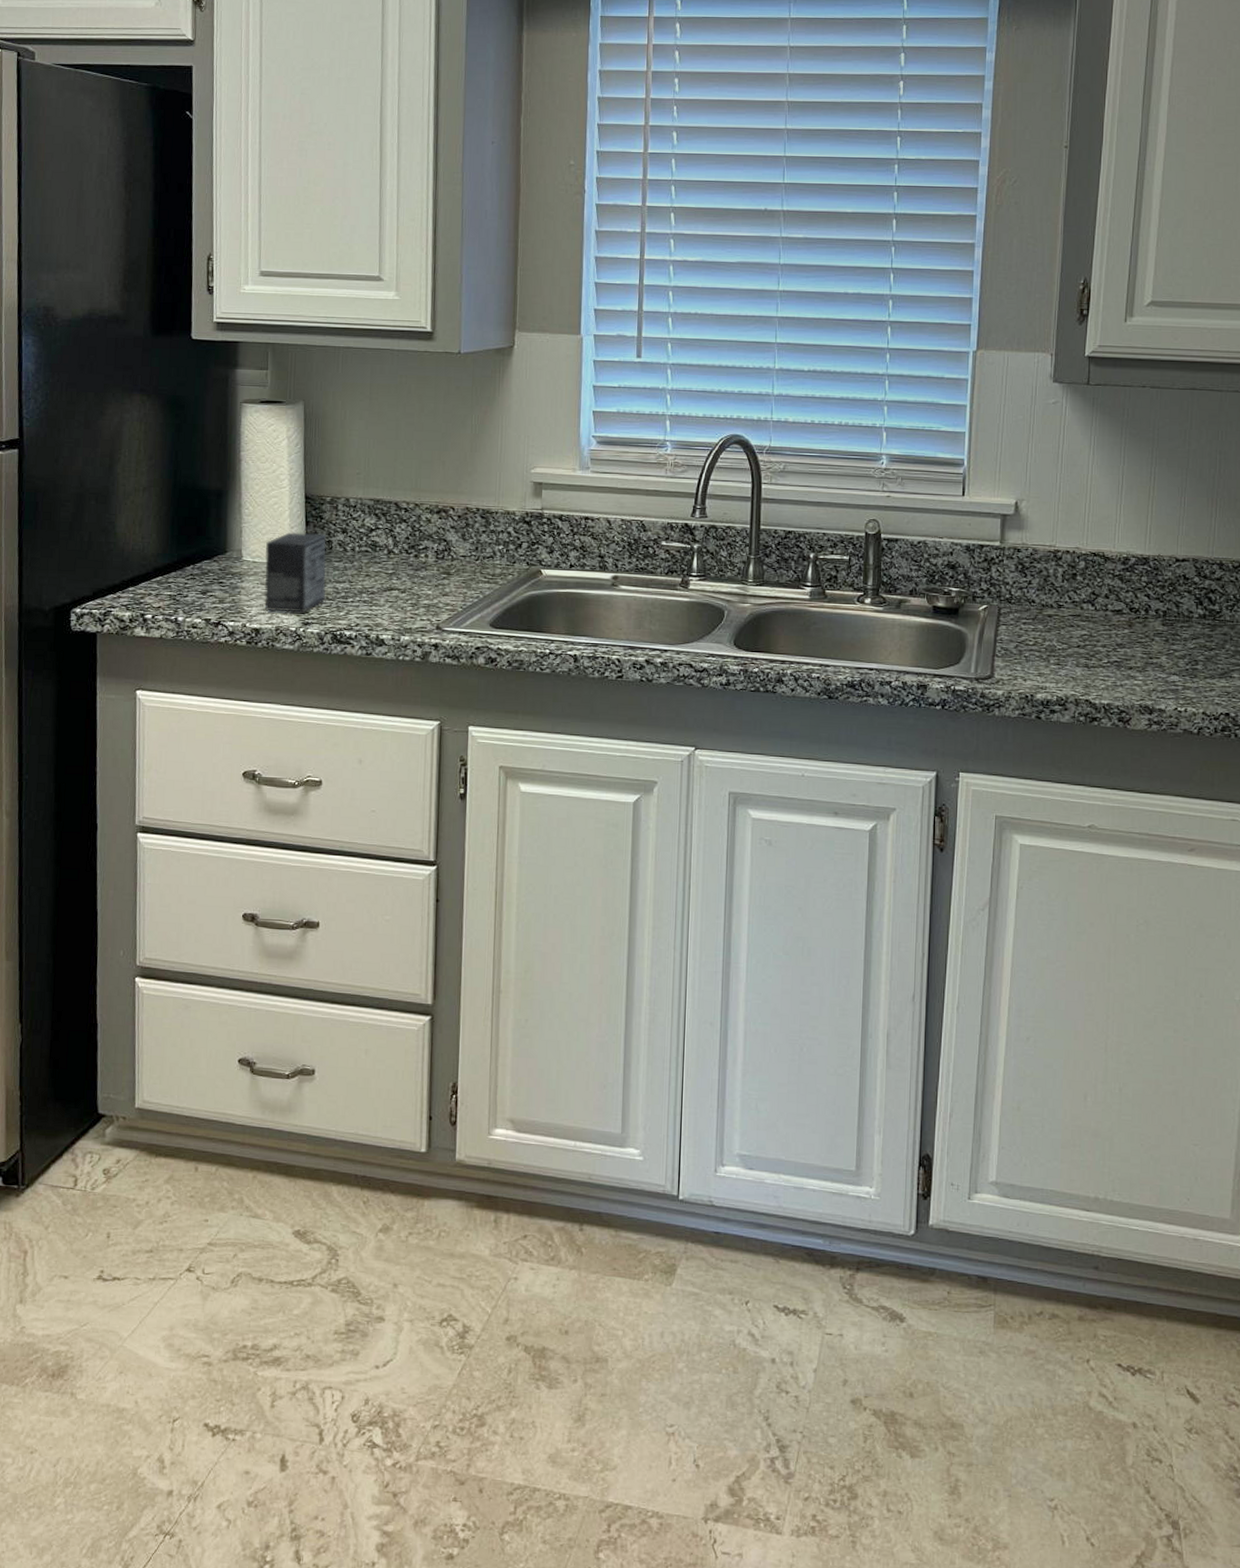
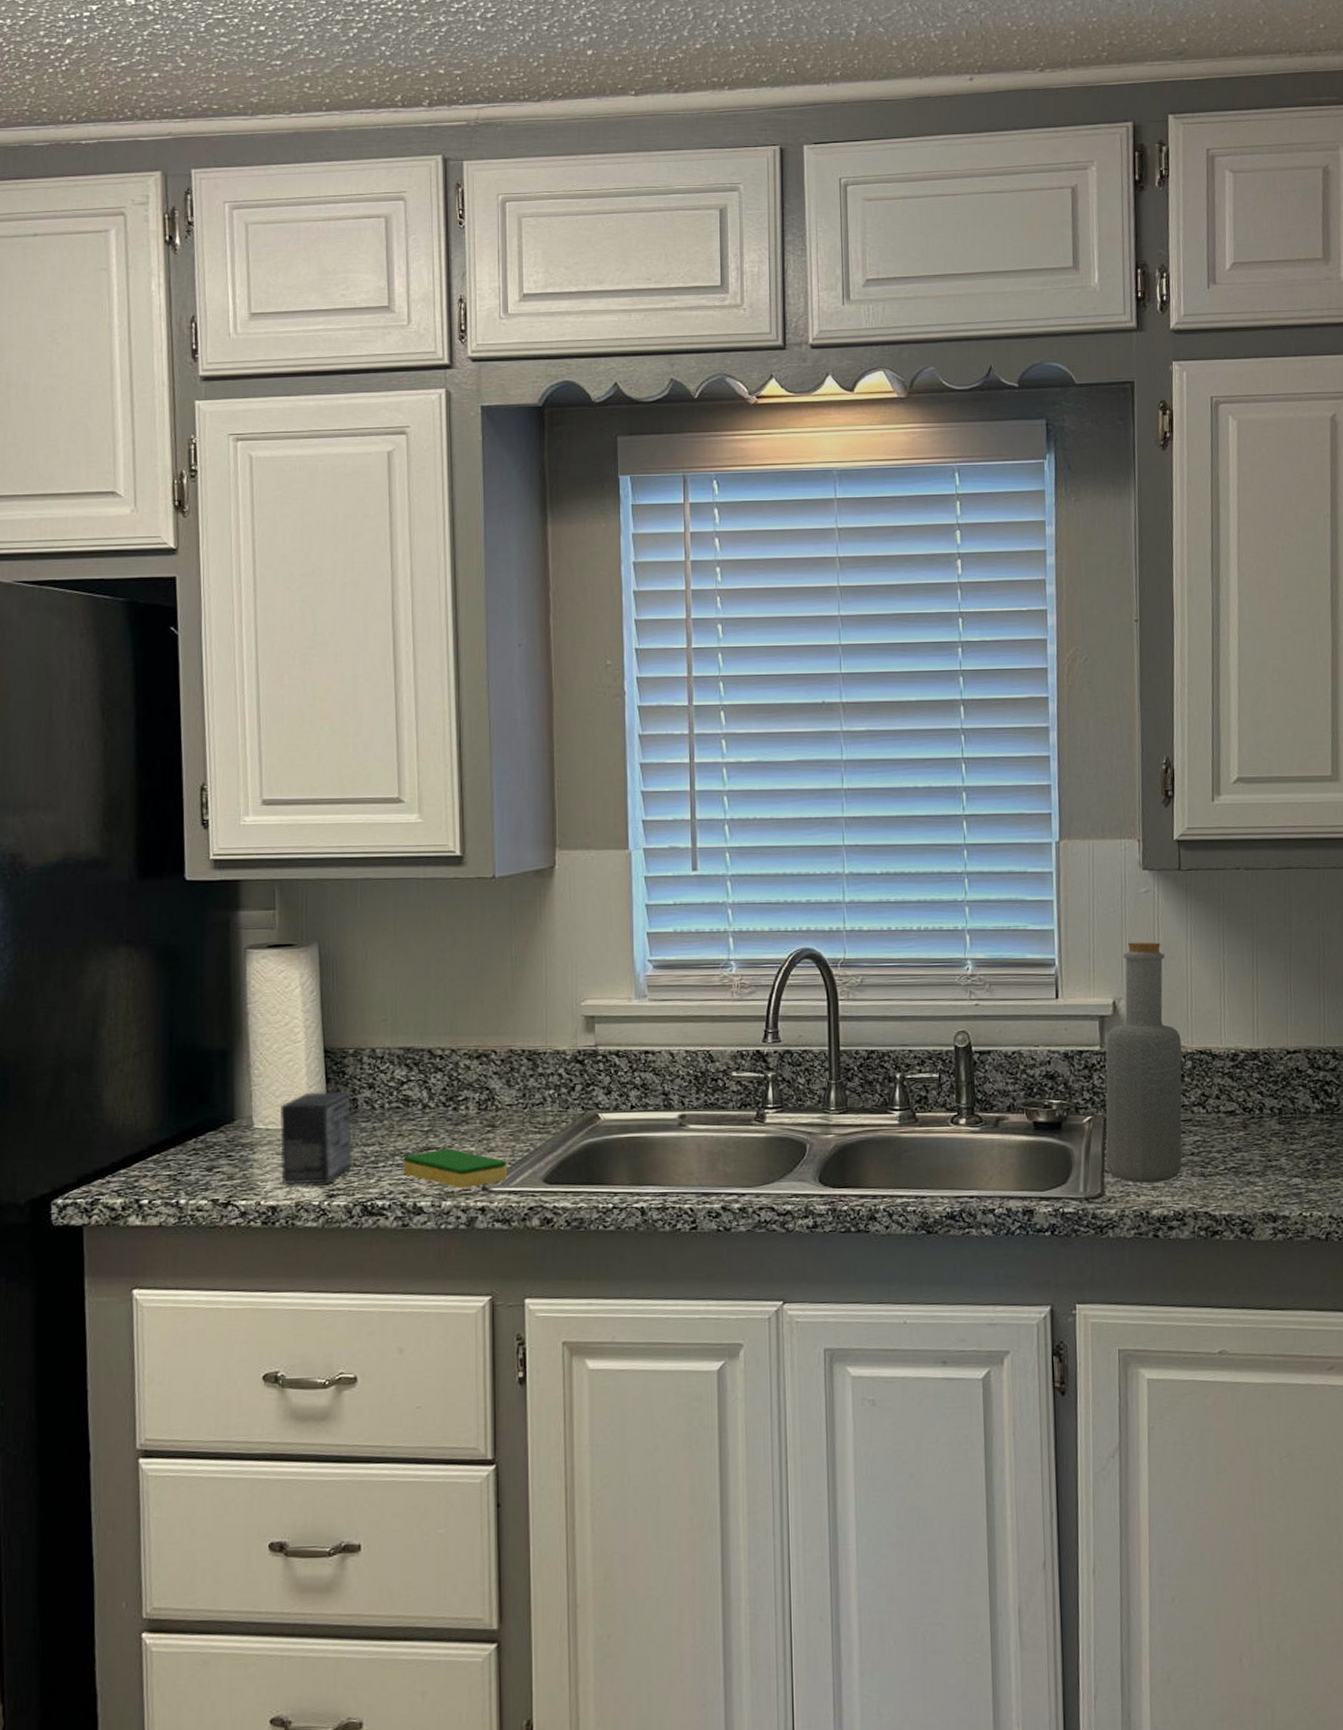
dish sponge: none [369,590,459,626] -> present [403,1148,507,1188]
bottle: none [997,448,1077,670] -> present [1105,942,1182,1183]

